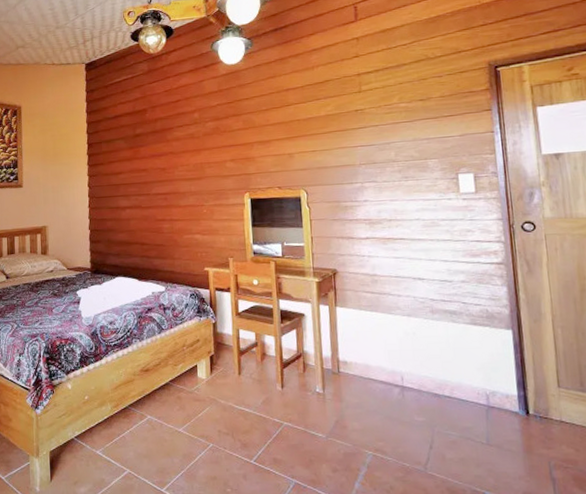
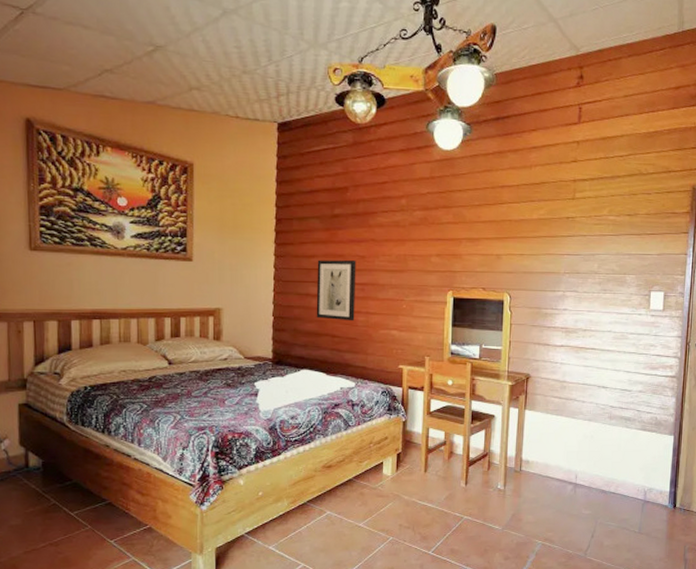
wall art: none [124,173,161,229] -> present [316,260,356,321]

